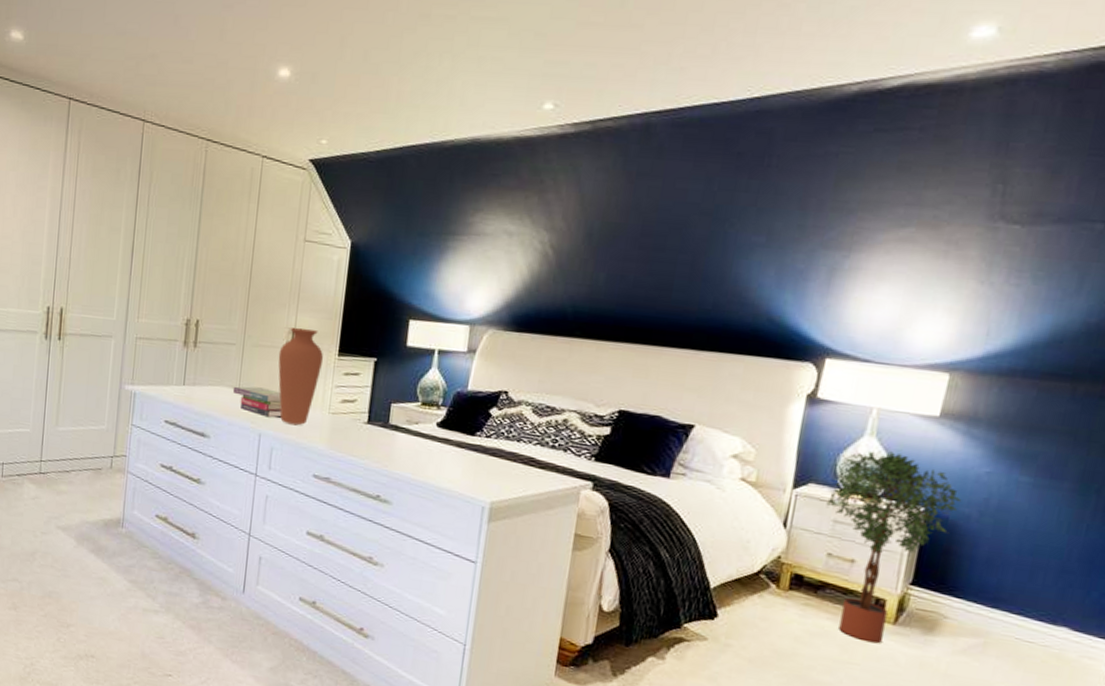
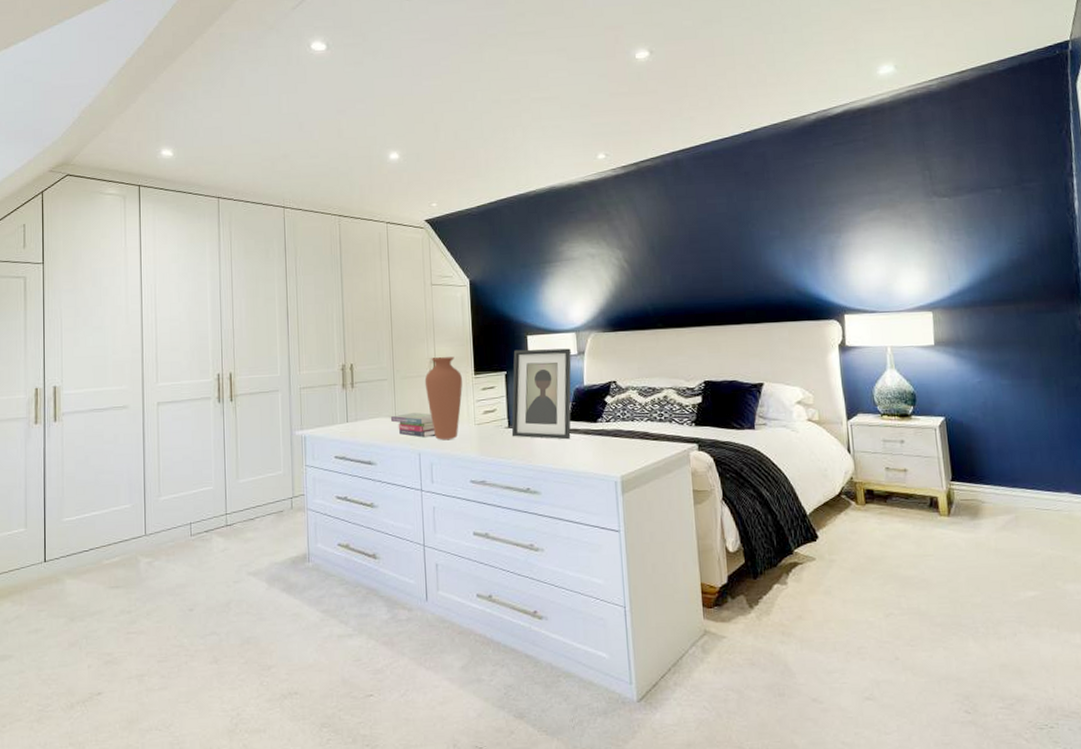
picture frame: none [369,334,461,450] -> present [511,348,572,440]
potted tree: present [826,451,962,644] -> none [874,378,968,535]

